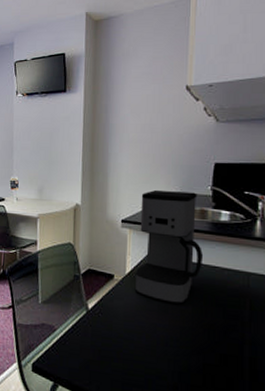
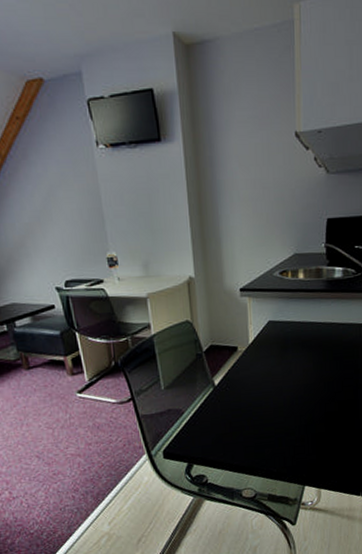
coffee maker: present [134,189,204,305] -> none [257,251,321,365]

